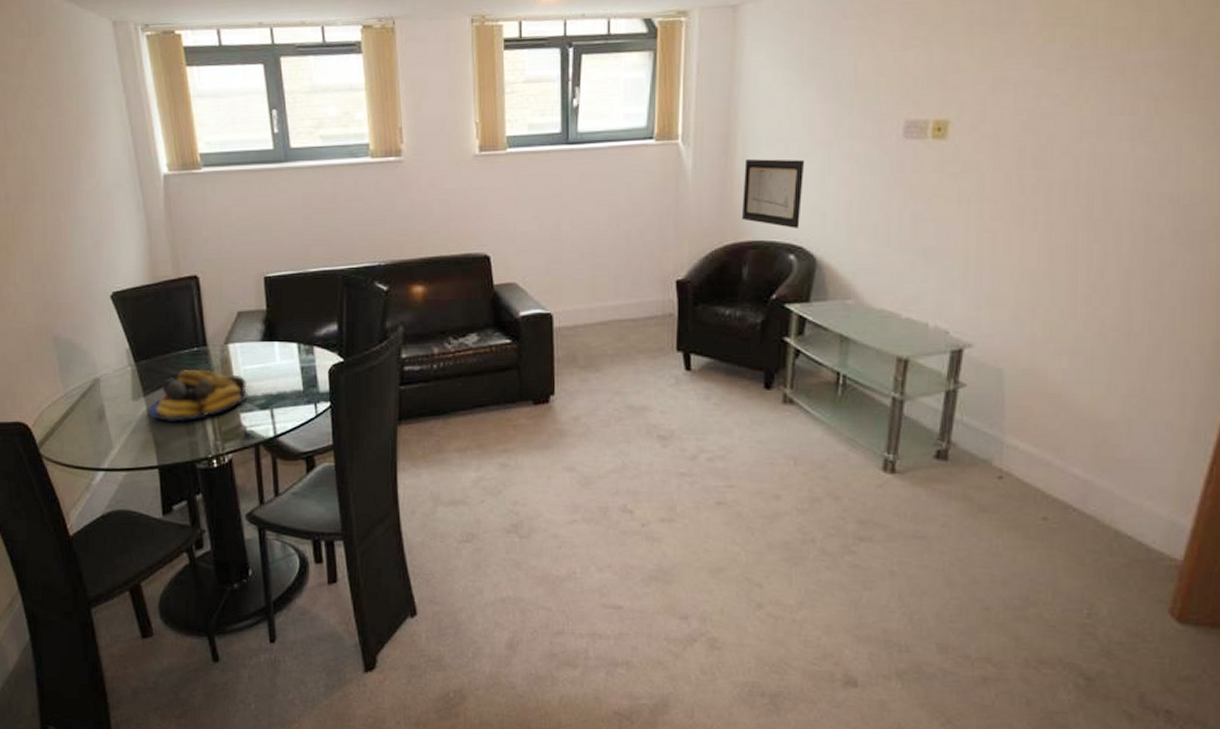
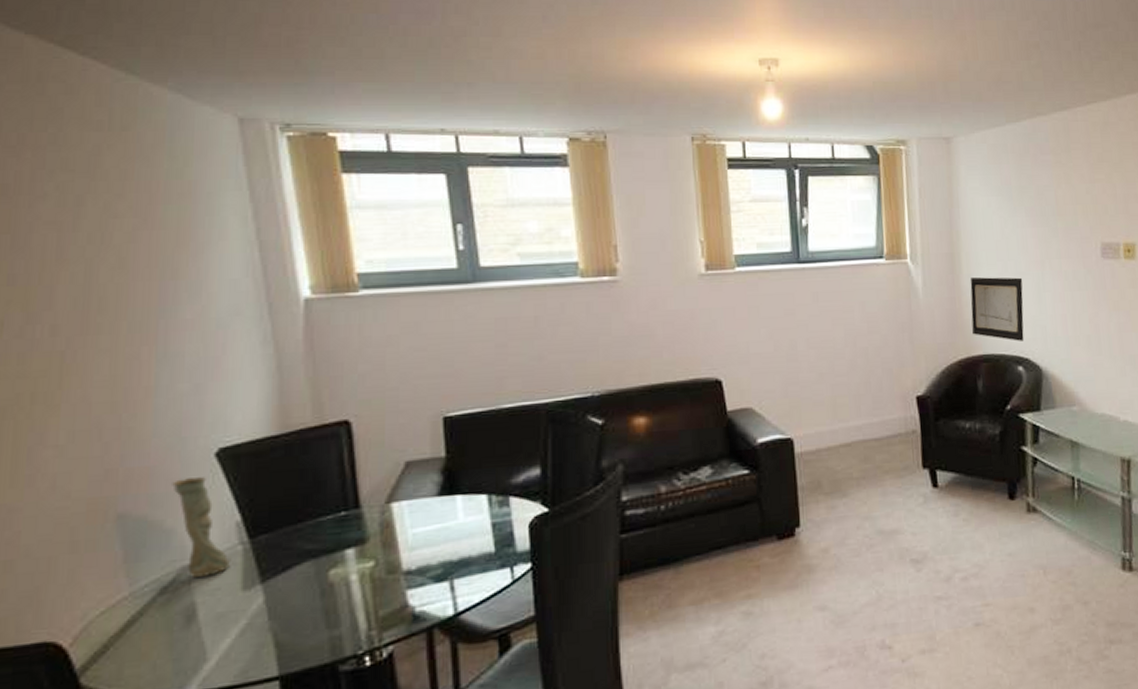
vase: none [85,313,123,387] -> present [172,477,230,577]
fruit bowl: present [148,370,248,421] -> none [266,539,418,613]

